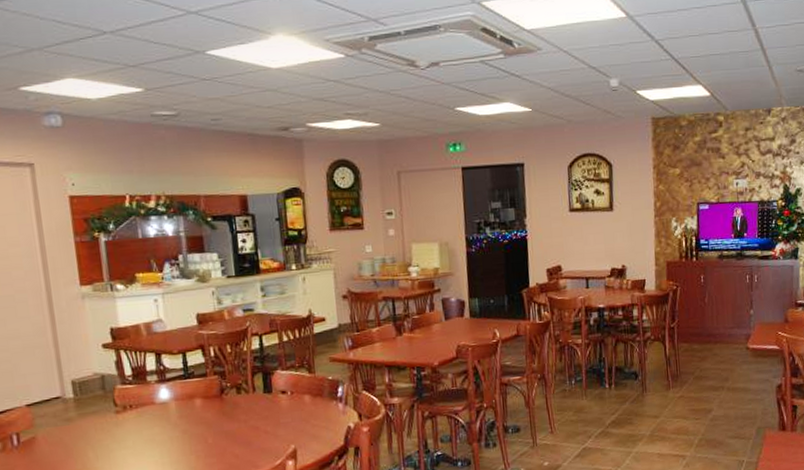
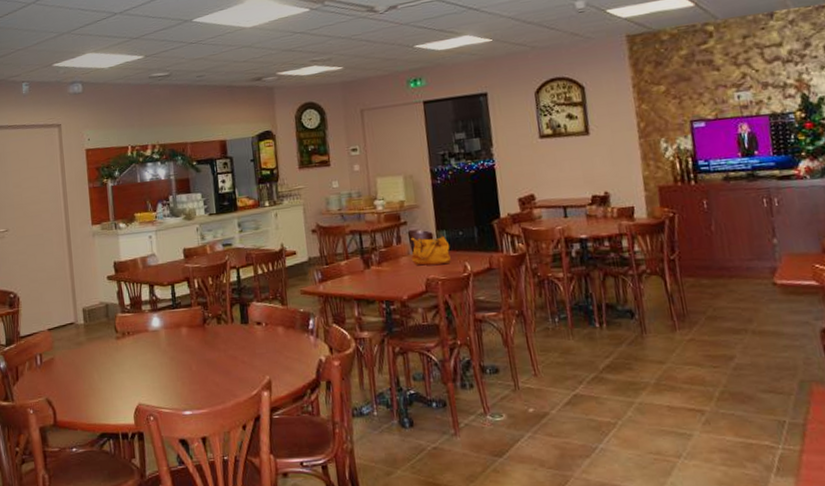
handbag: none [444,301,481,333] -> present [411,234,451,266]

